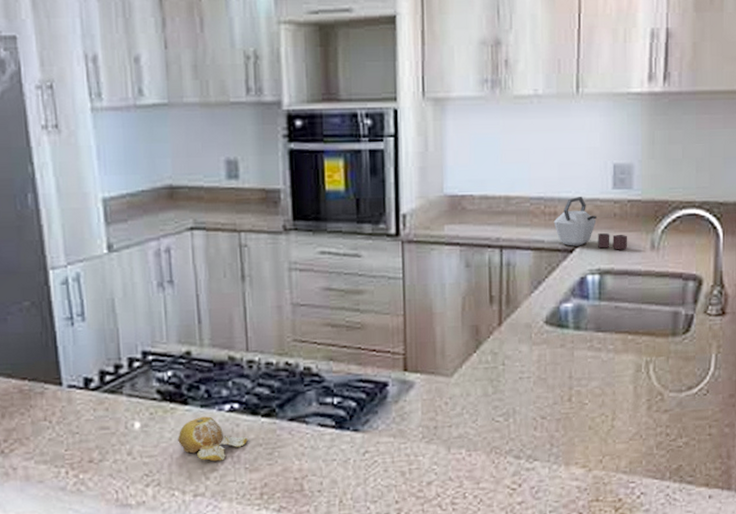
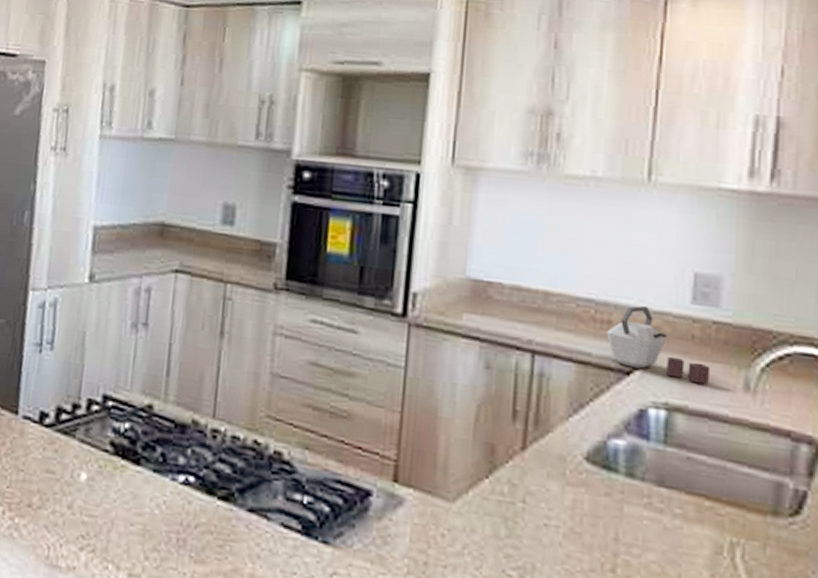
fruit: present [178,416,248,462] -> none [122,482,198,541]

